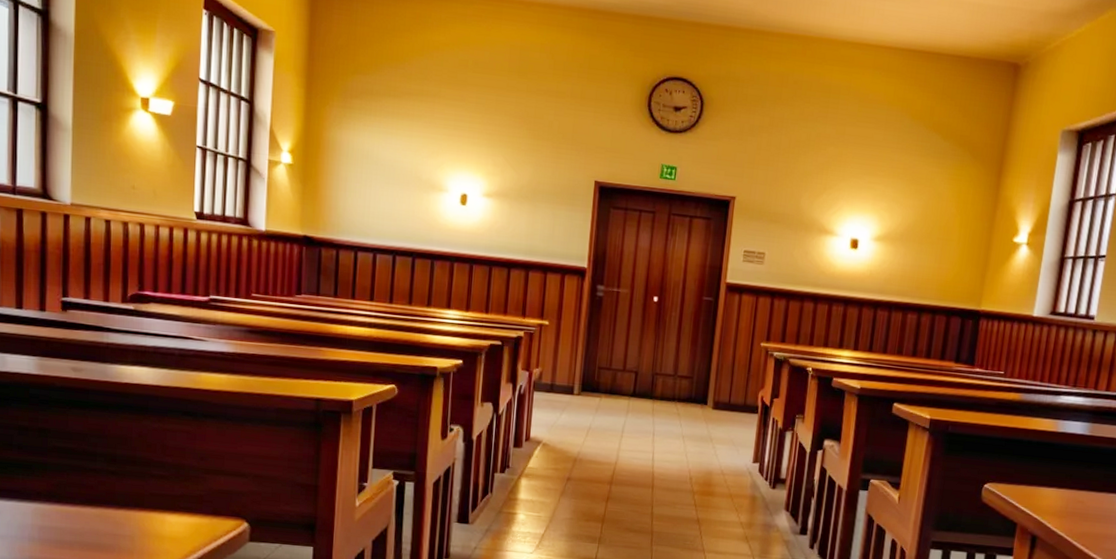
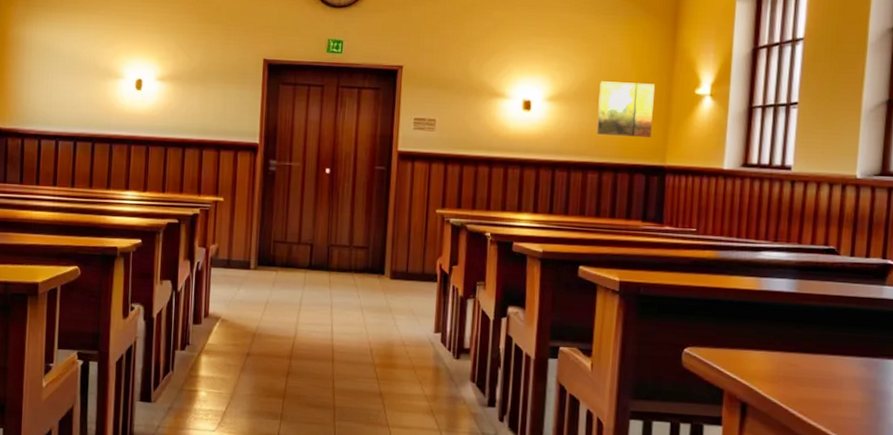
map: none [918,224,976,282] -> present [596,81,655,137]

